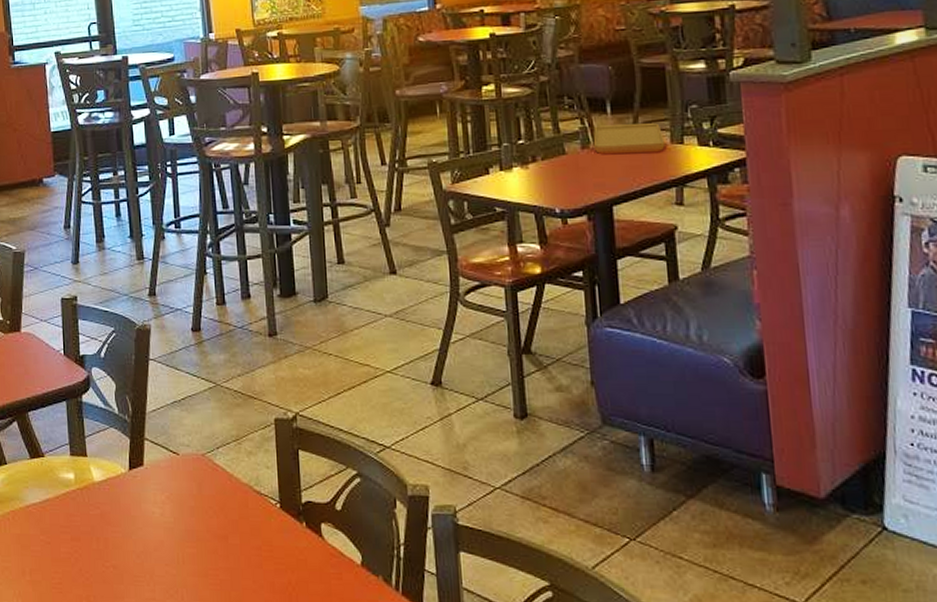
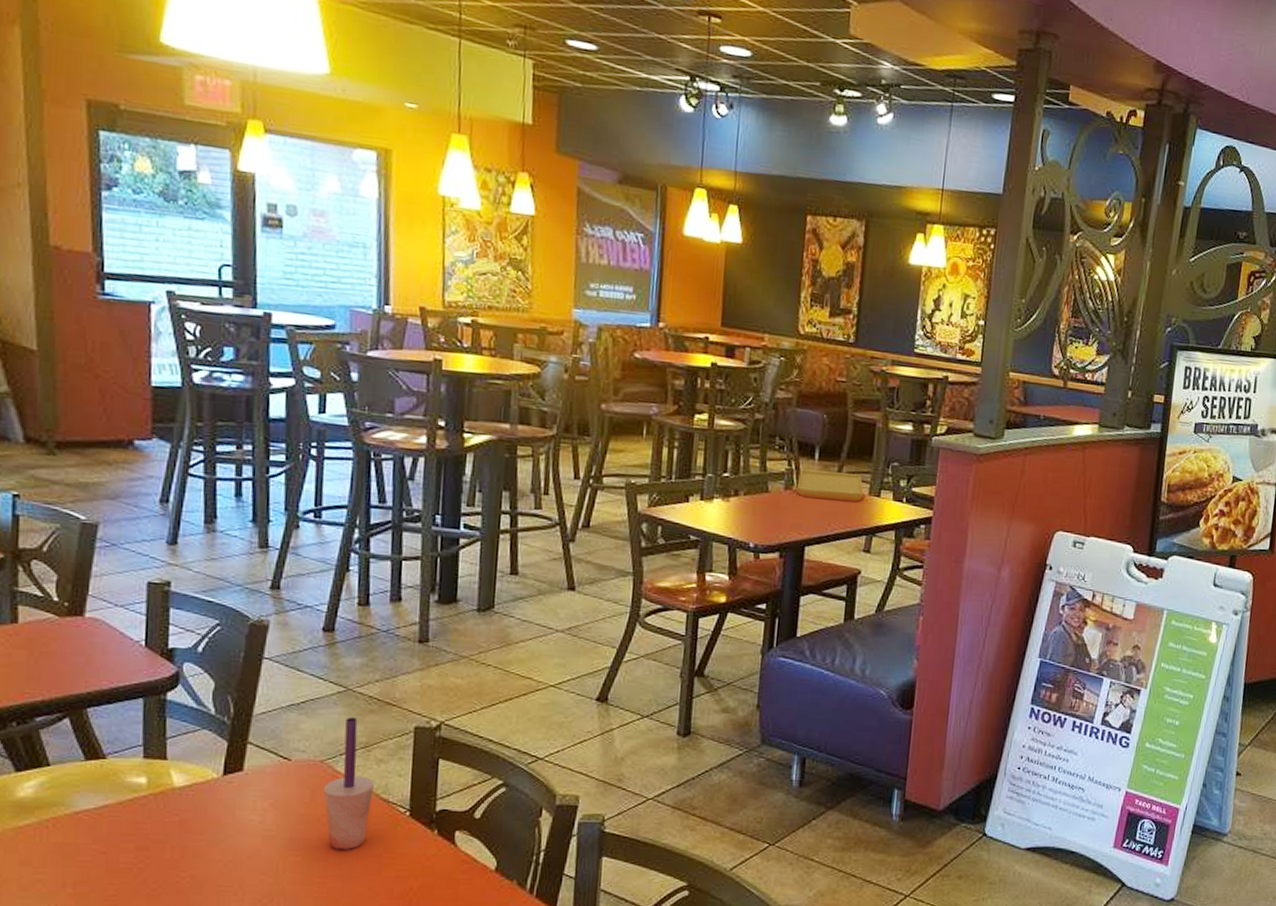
beverage cup: none [207,411,248,543] -> present [323,716,374,851]

